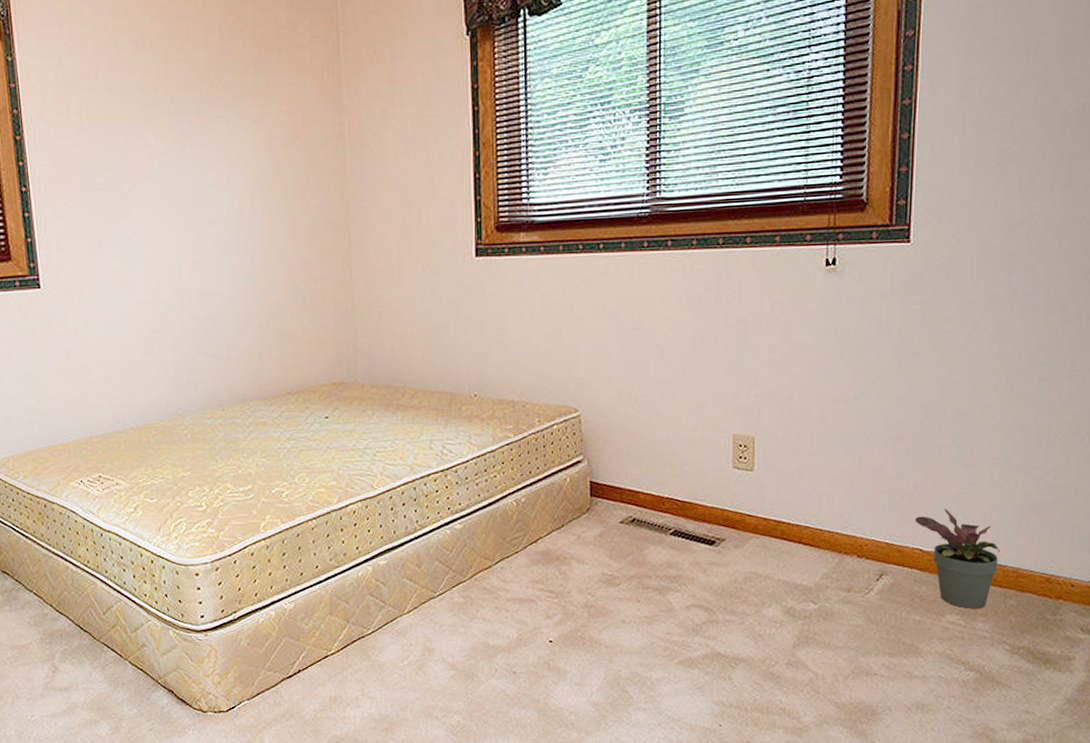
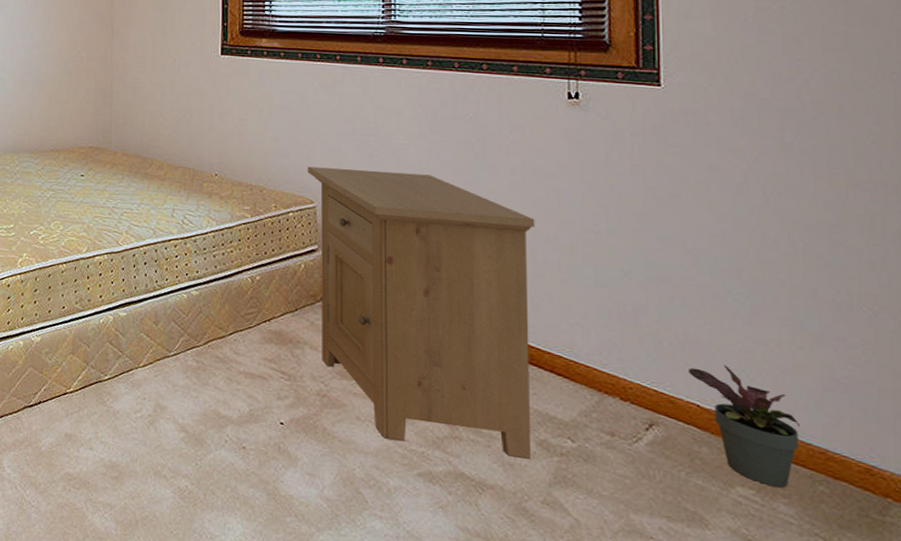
nightstand: none [571,364,791,635] -> present [307,166,535,459]

